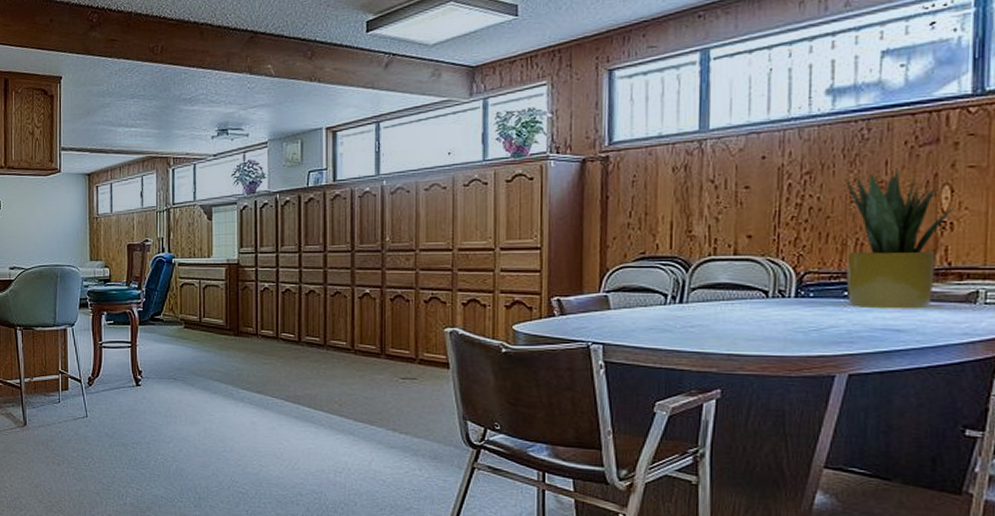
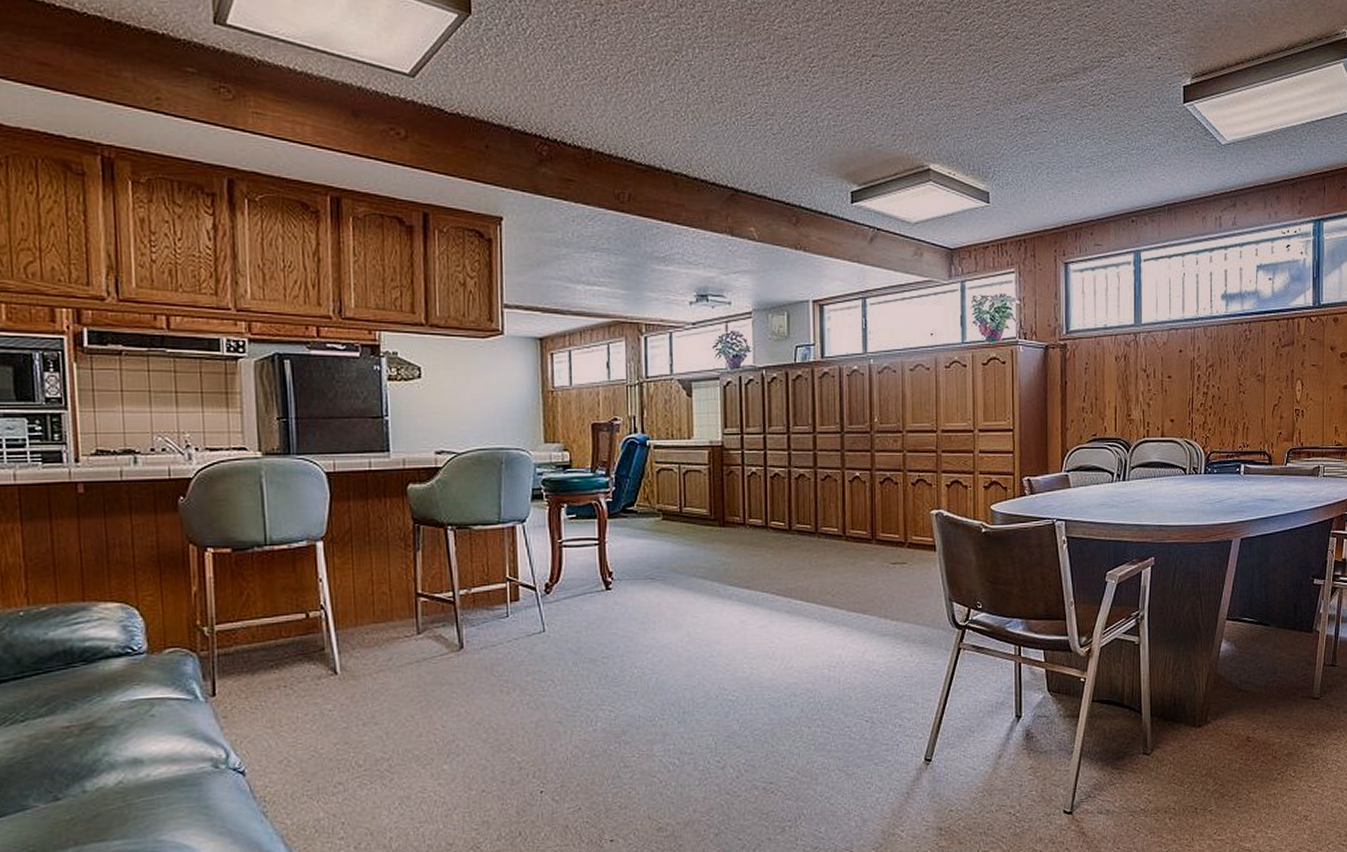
planter: present [844,168,956,309] -> none [1235,364,1305,482]

